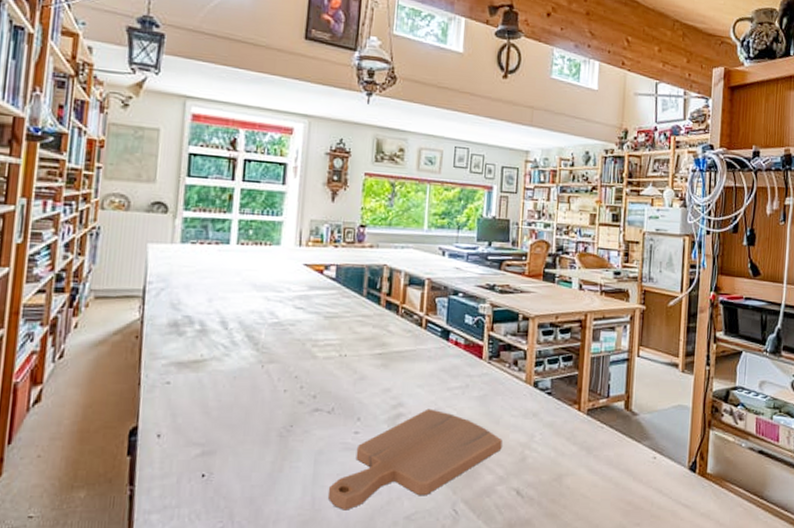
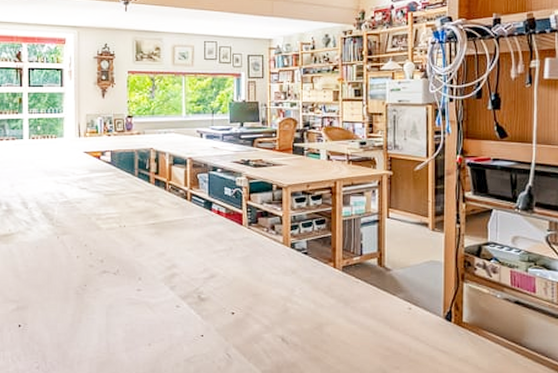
cutting board: present [327,408,503,510] -> none [119,269,266,354]

